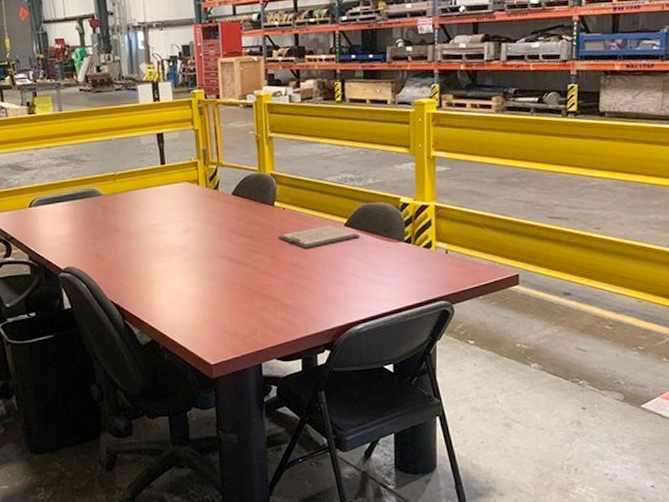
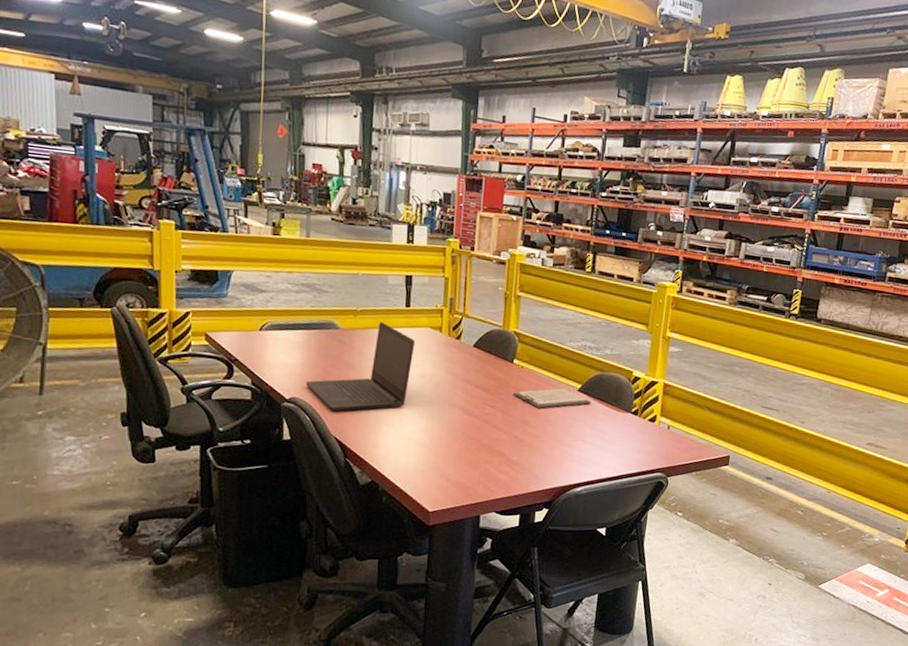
laptop: none [77,182,175,276] -> present [305,321,416,412]

